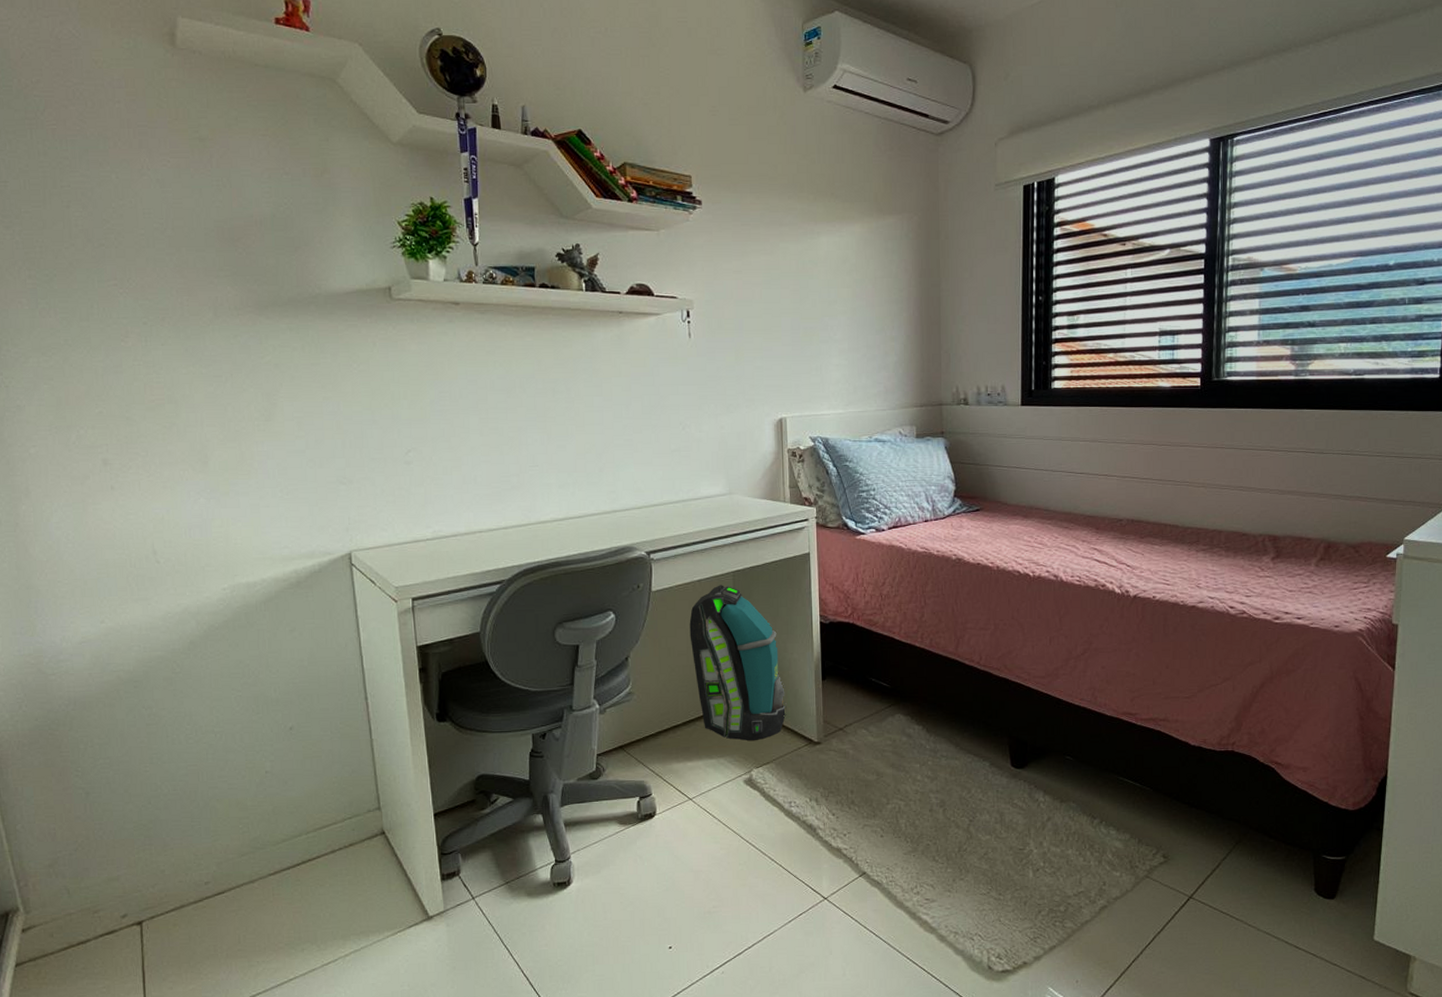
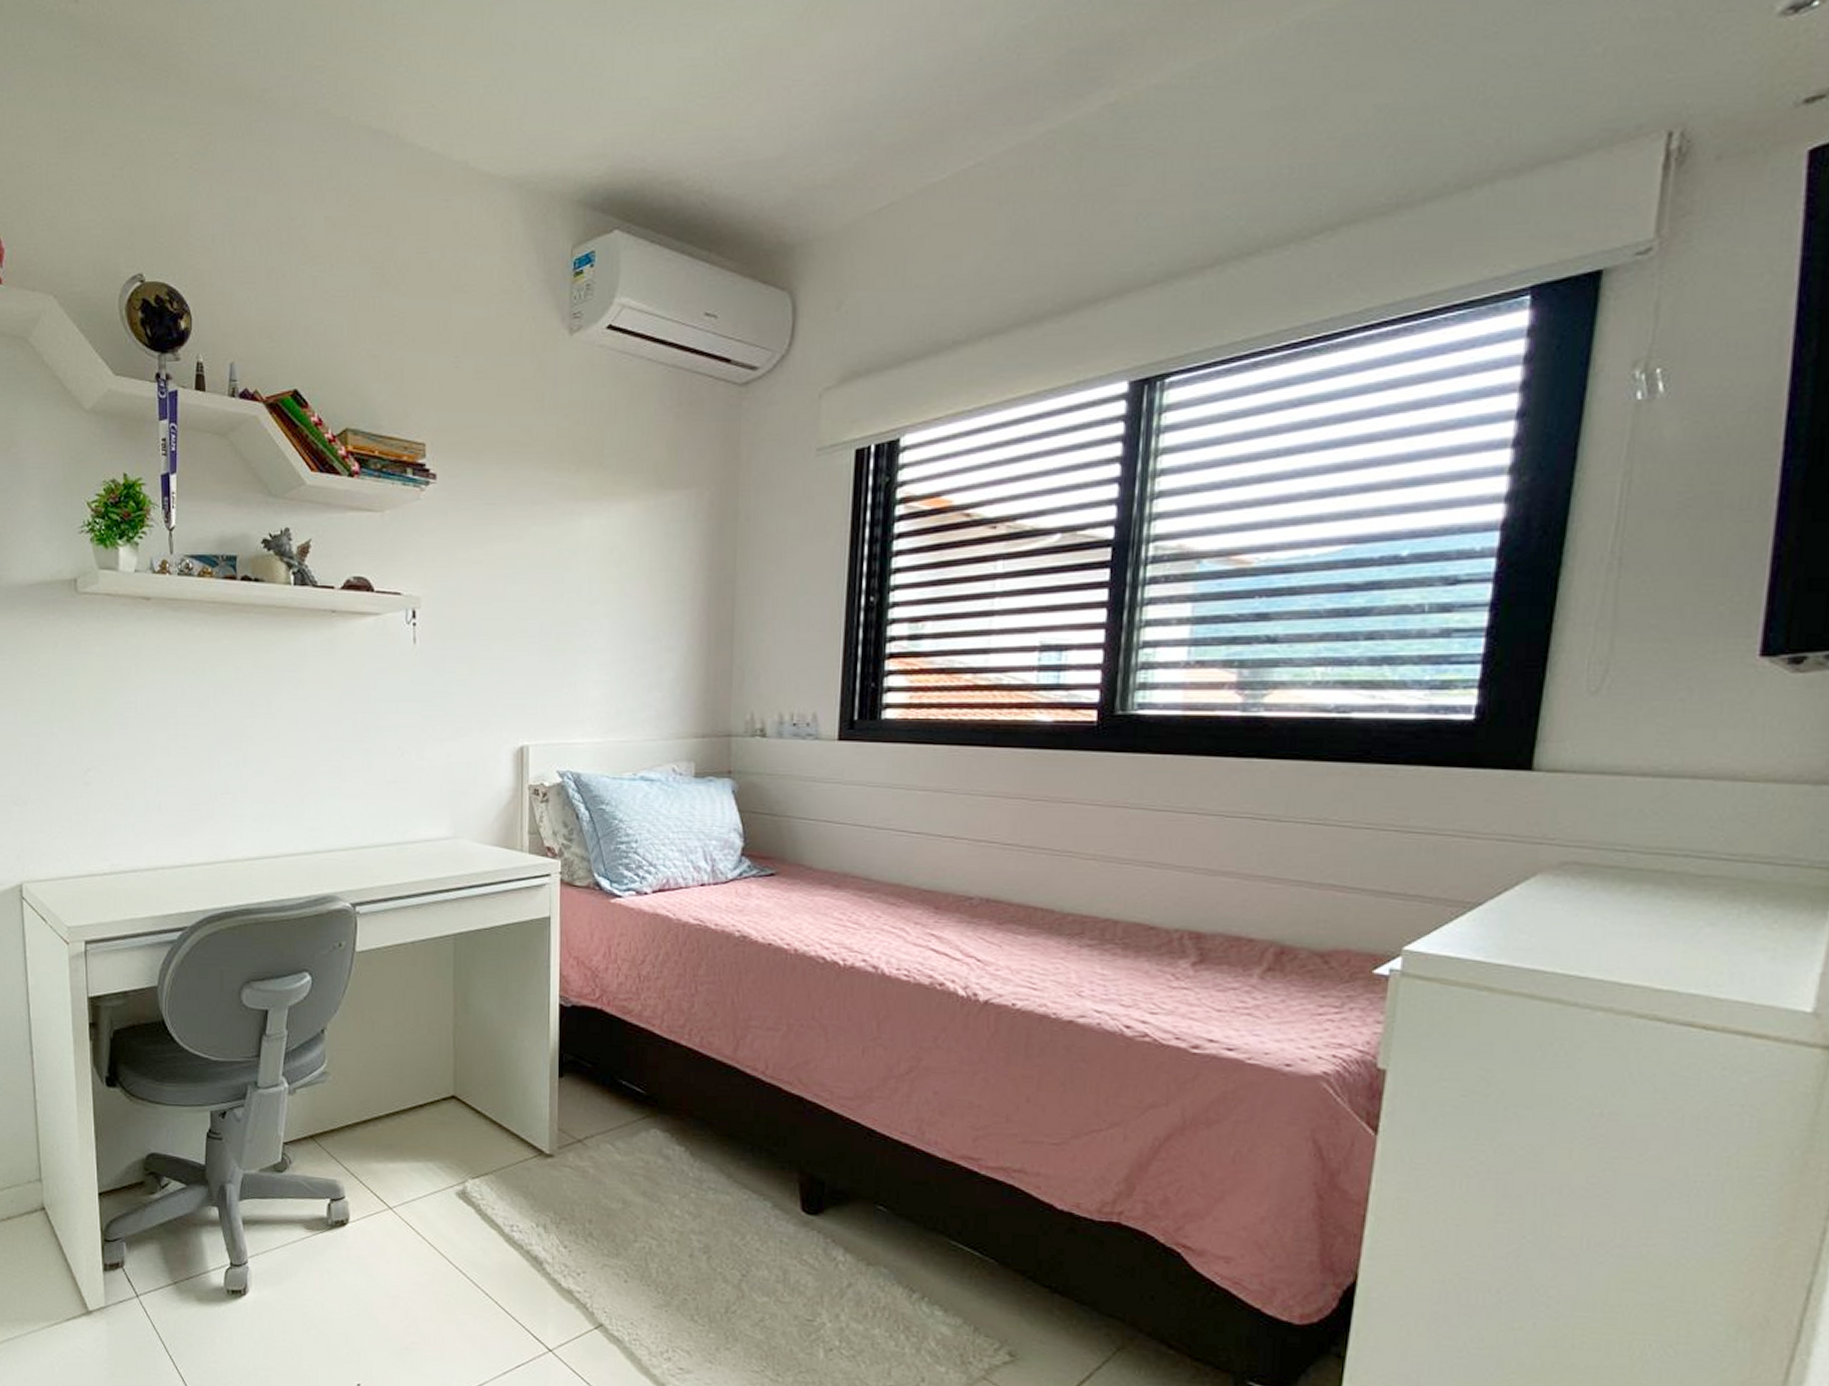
backpack: present [689,585,787,740] -> none [398,949,513,1145]

